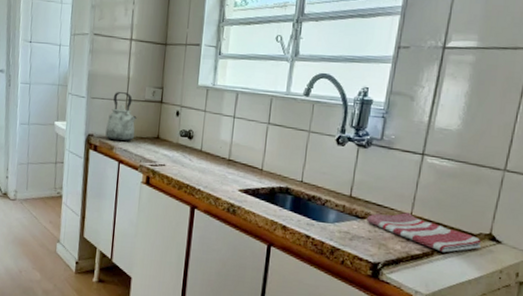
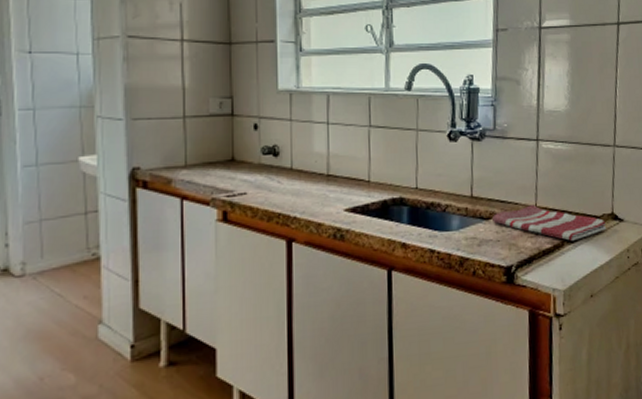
kettle: present [105,92,137,142] -> none [158,108,201,172]

